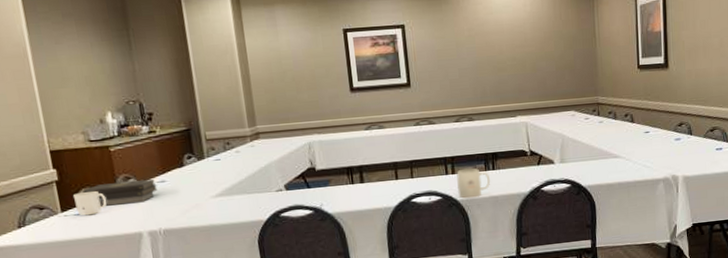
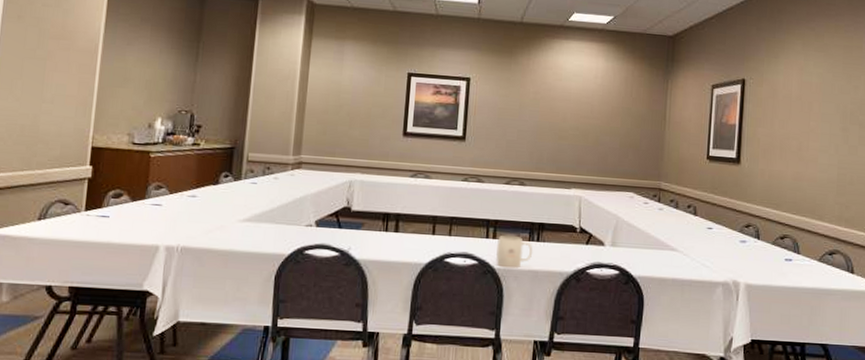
mug: present [72,190,107,216] -> none [100,193,133,219]
book: present [83,178,158,207] -> none [112,189,187,215]

